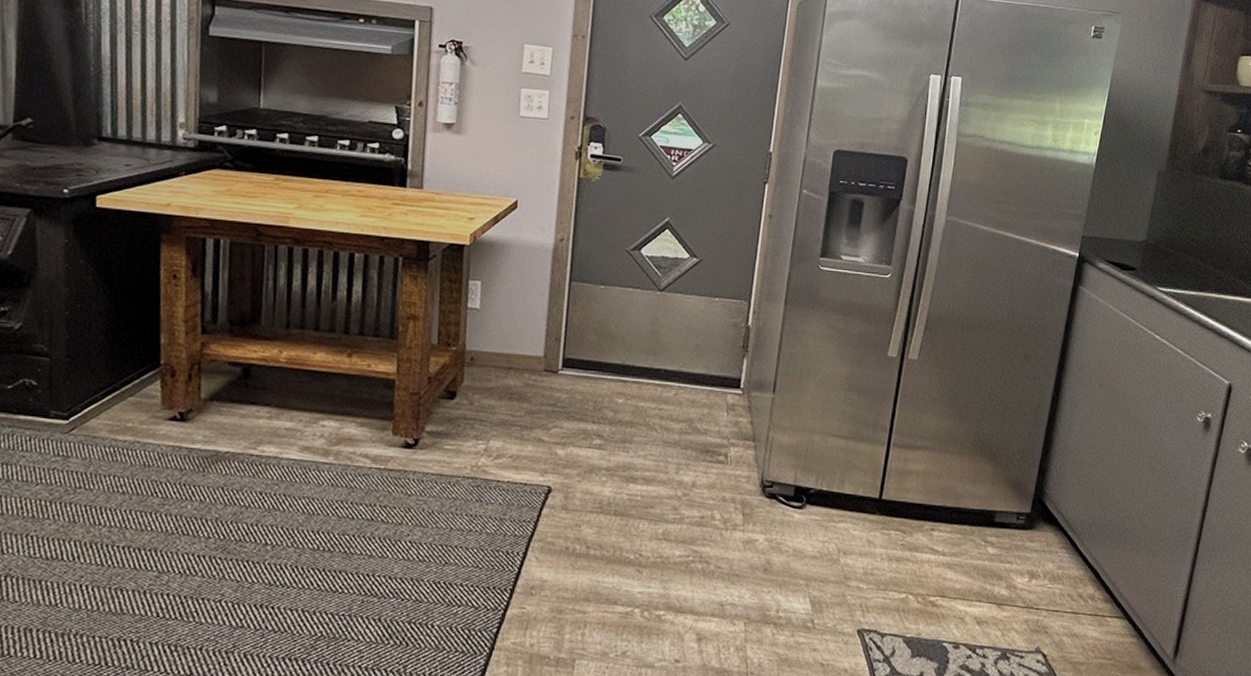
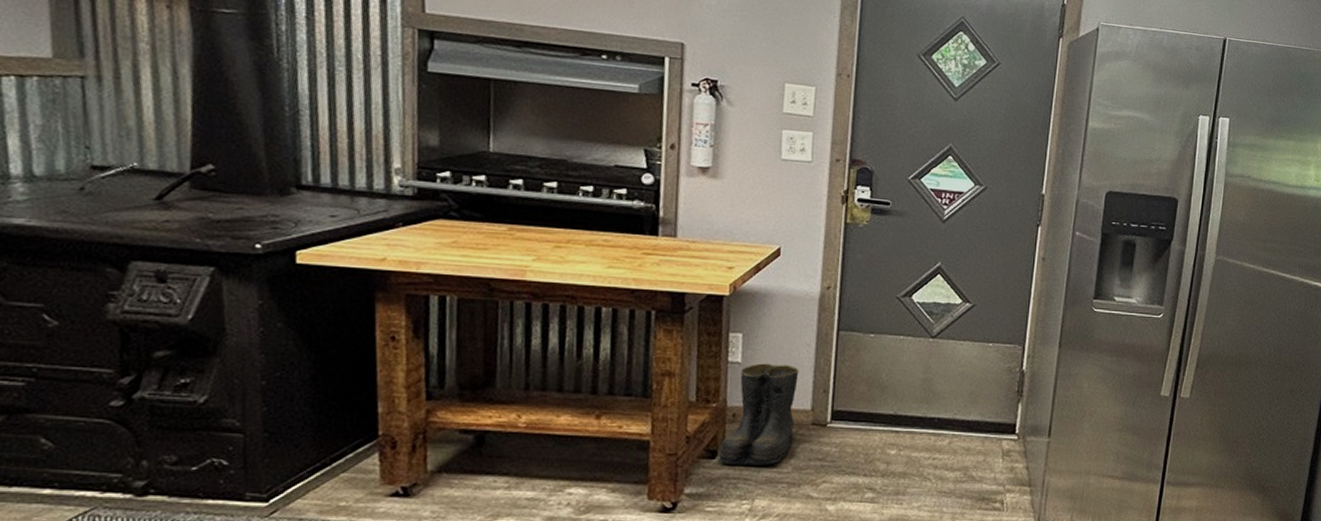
boots: none [457,310,533,408] -> present [719,363,799,465]

